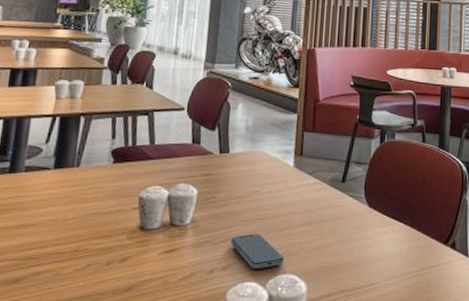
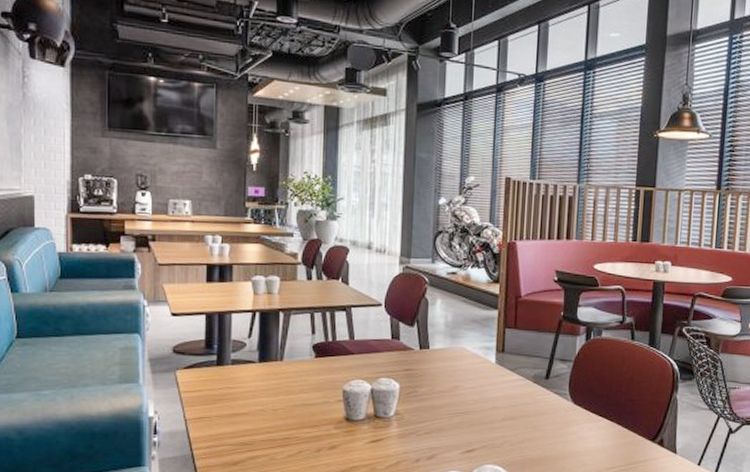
smartphone: present [231,234,285,269] -> none [435,426,488,459]

